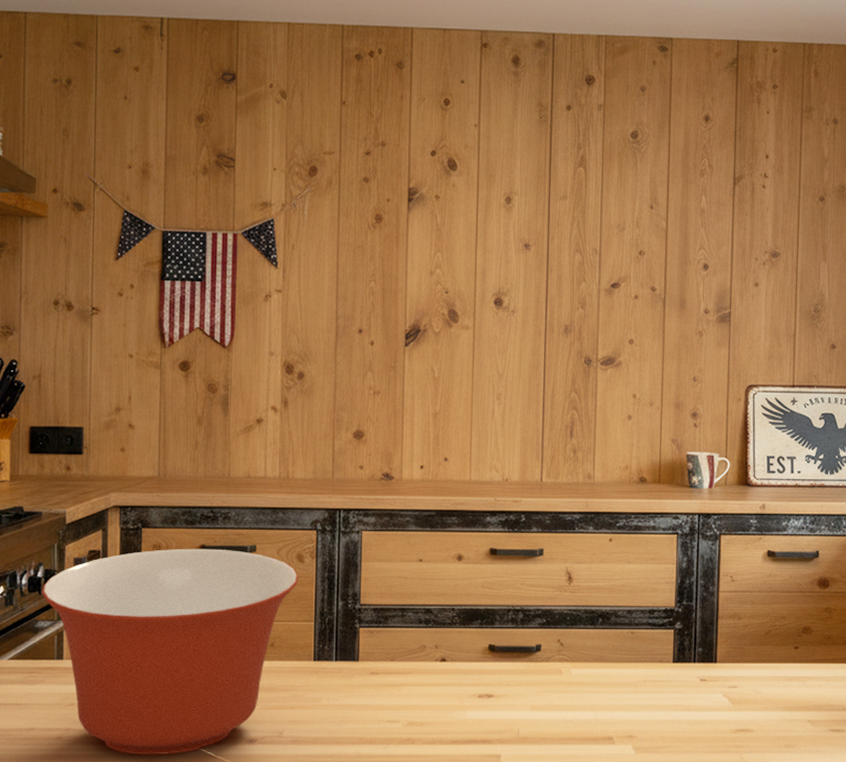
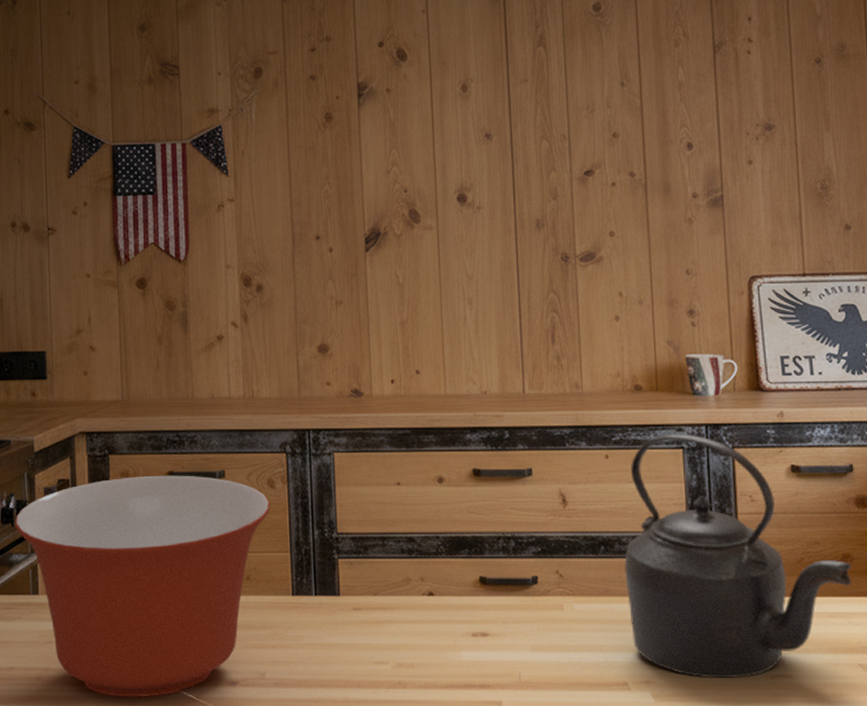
kettle: none [618,520,810,733] -> present [624,433,852,679]

